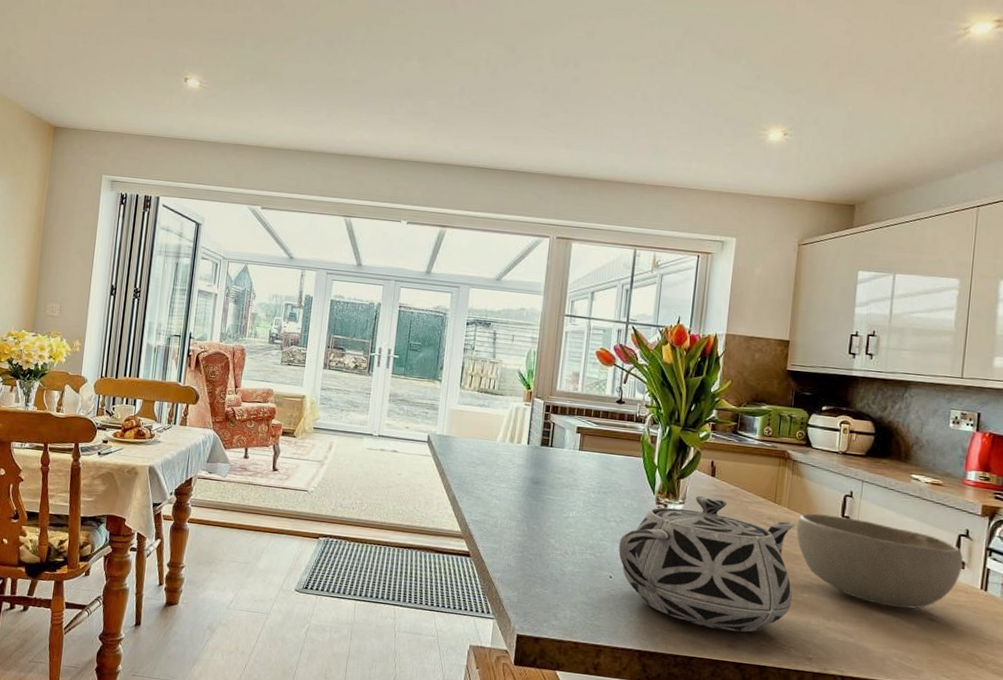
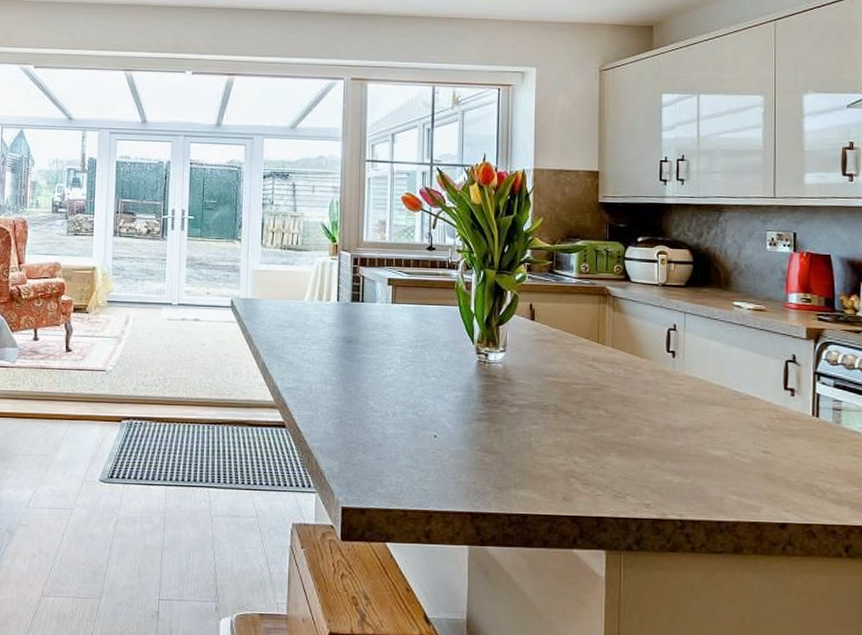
teapot: present [619,495,796,633] -> none [442,341,624,484]
bowl: present [796,513,963,609] -> none [622,350,793,443]

